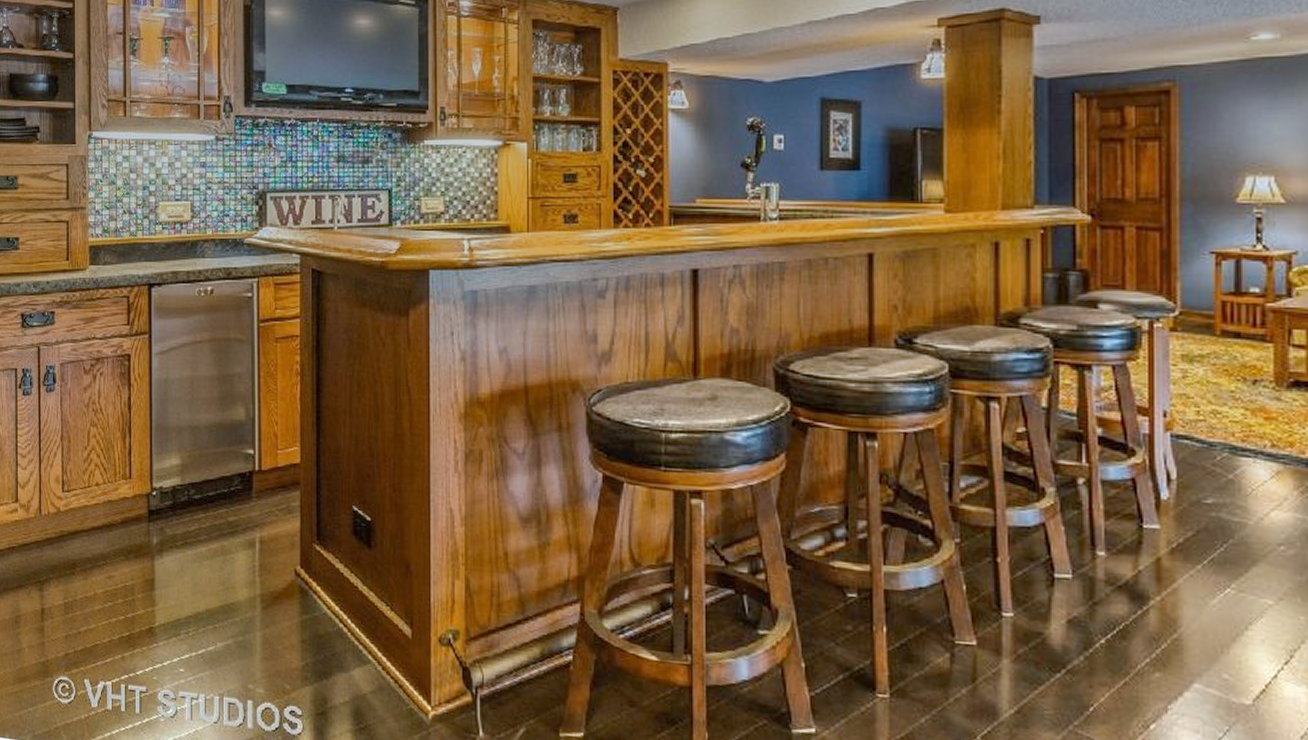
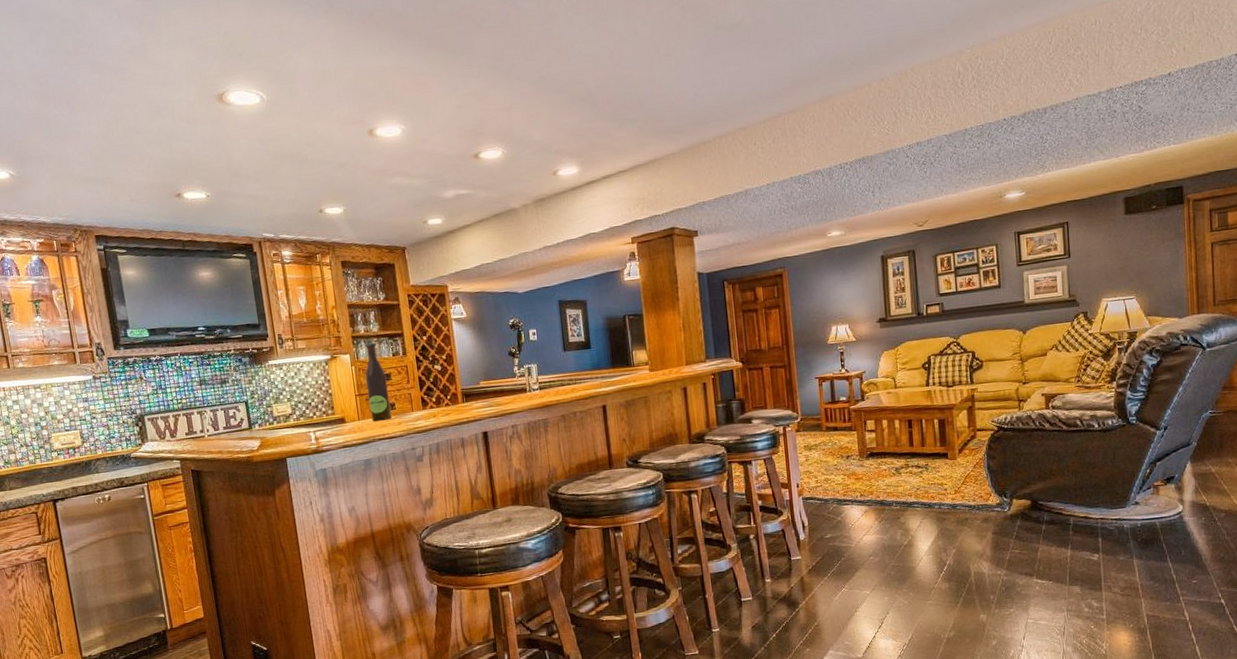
bottle: none [543,130,572,237] -> present [365,342,393,423]

